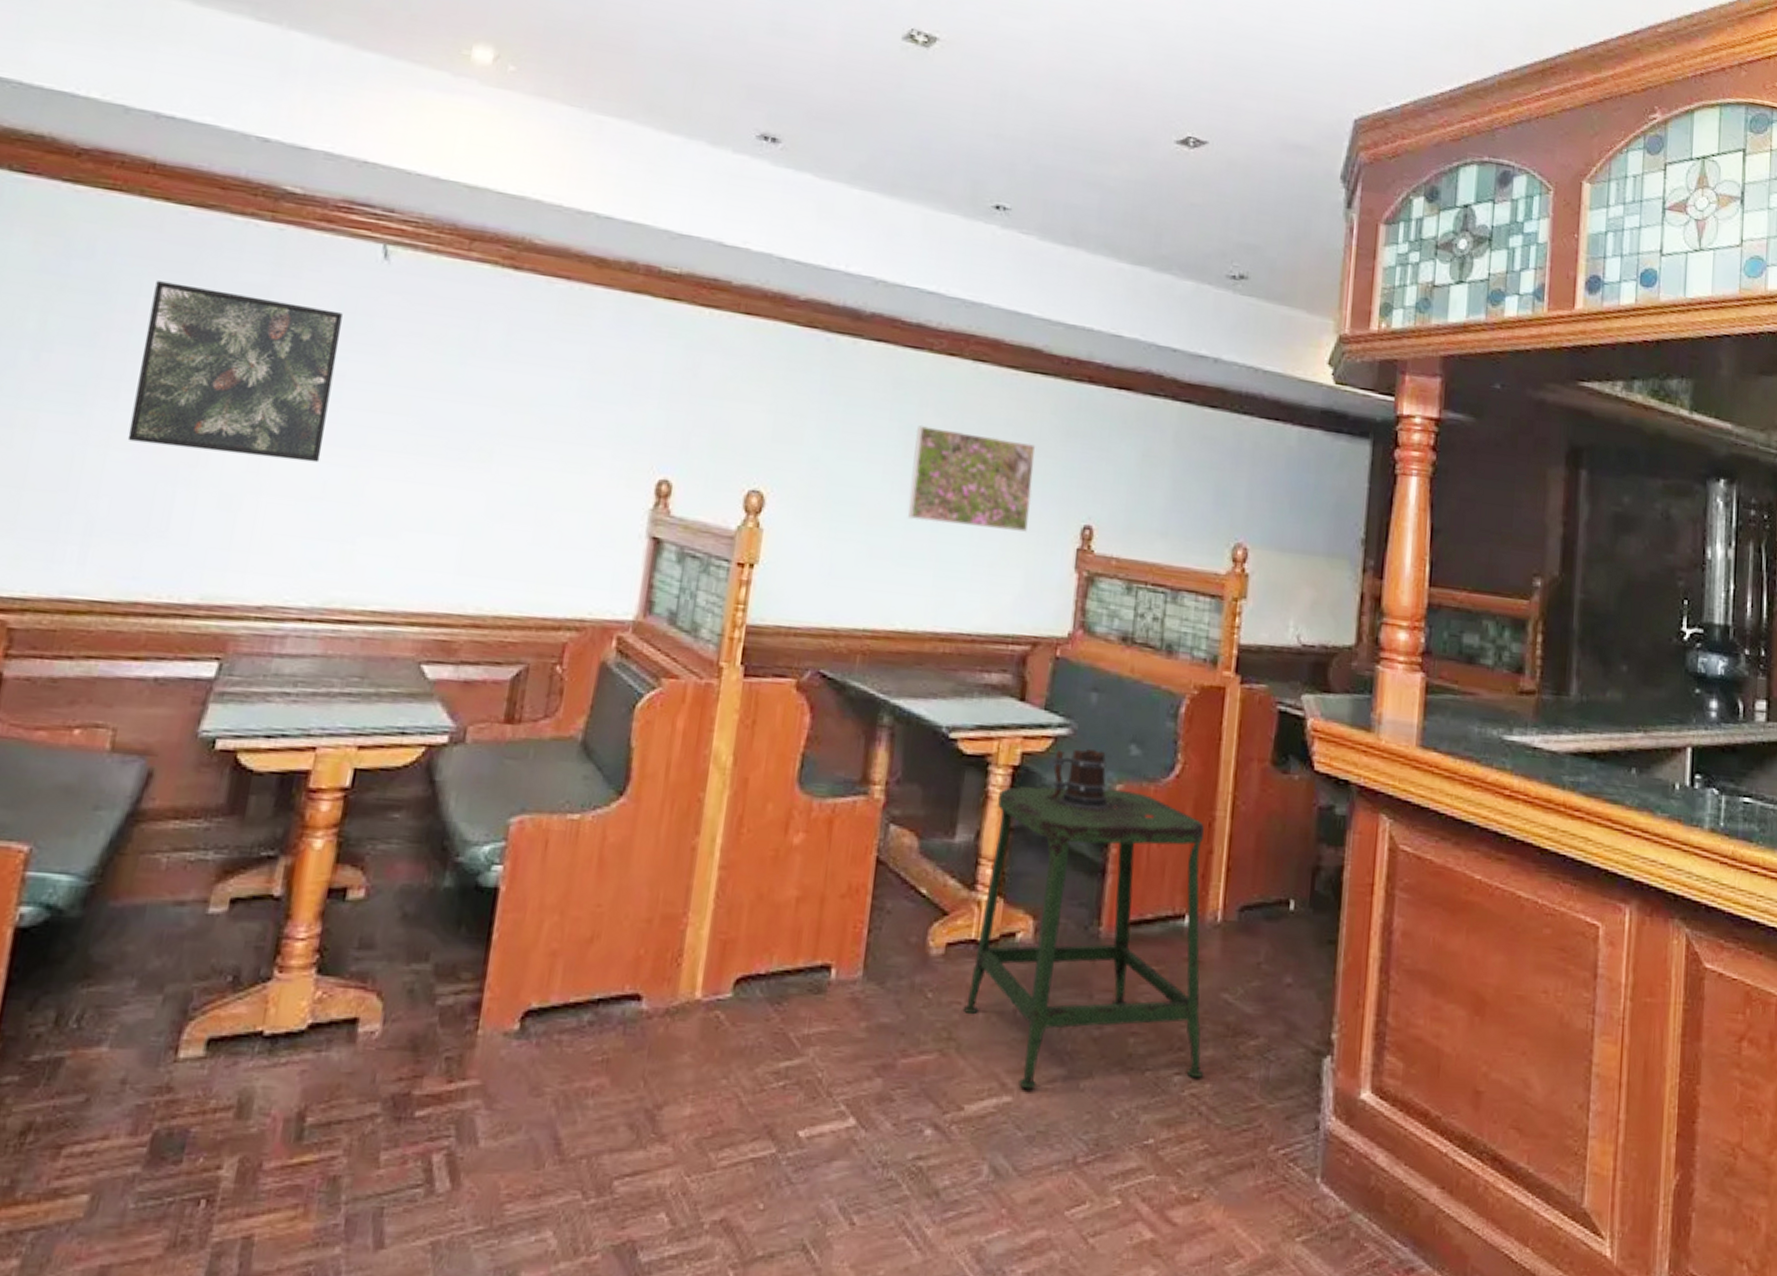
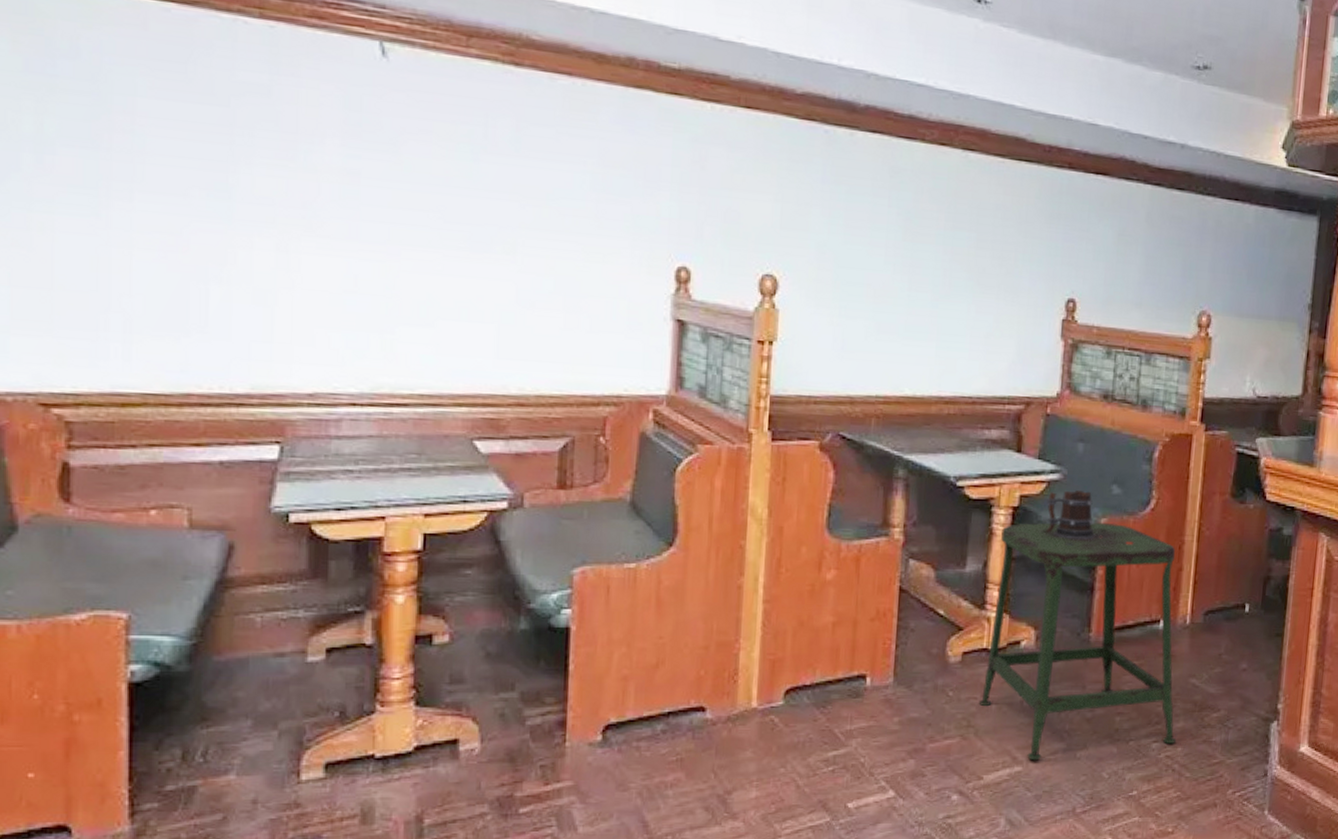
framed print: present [127,281,343,463] -> none [149,81,349,258]
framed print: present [908,425,1036,532] -> none [910,211,1023,306]

